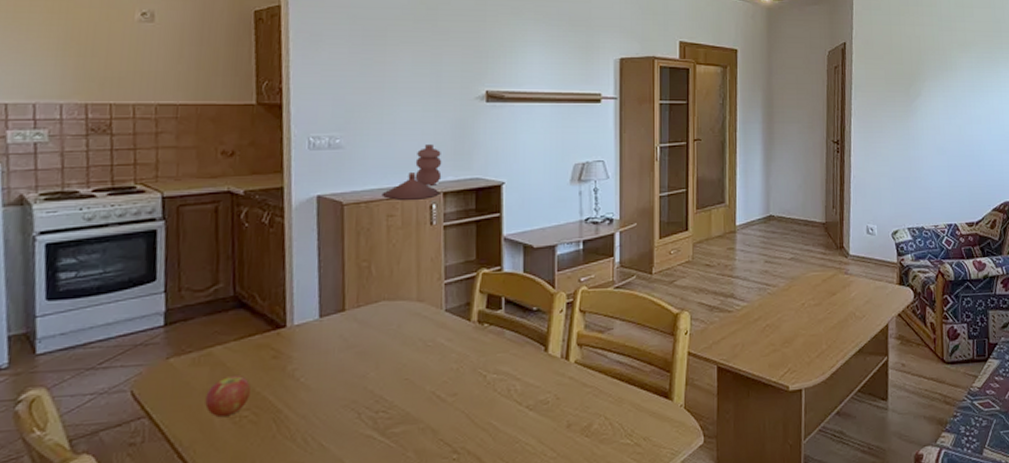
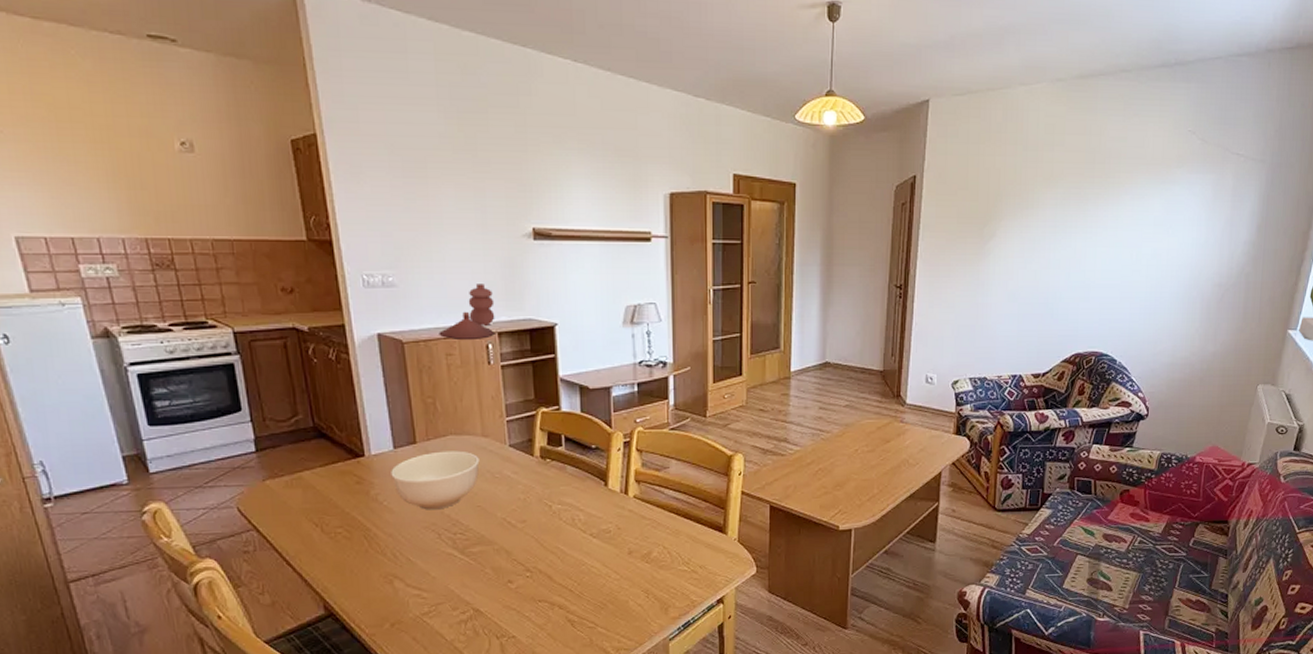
fruit: present [205,374,250,418] -> none [302,497,341,533]
bowl: none [313,317,412,386] -> present [391,450,480,510]

